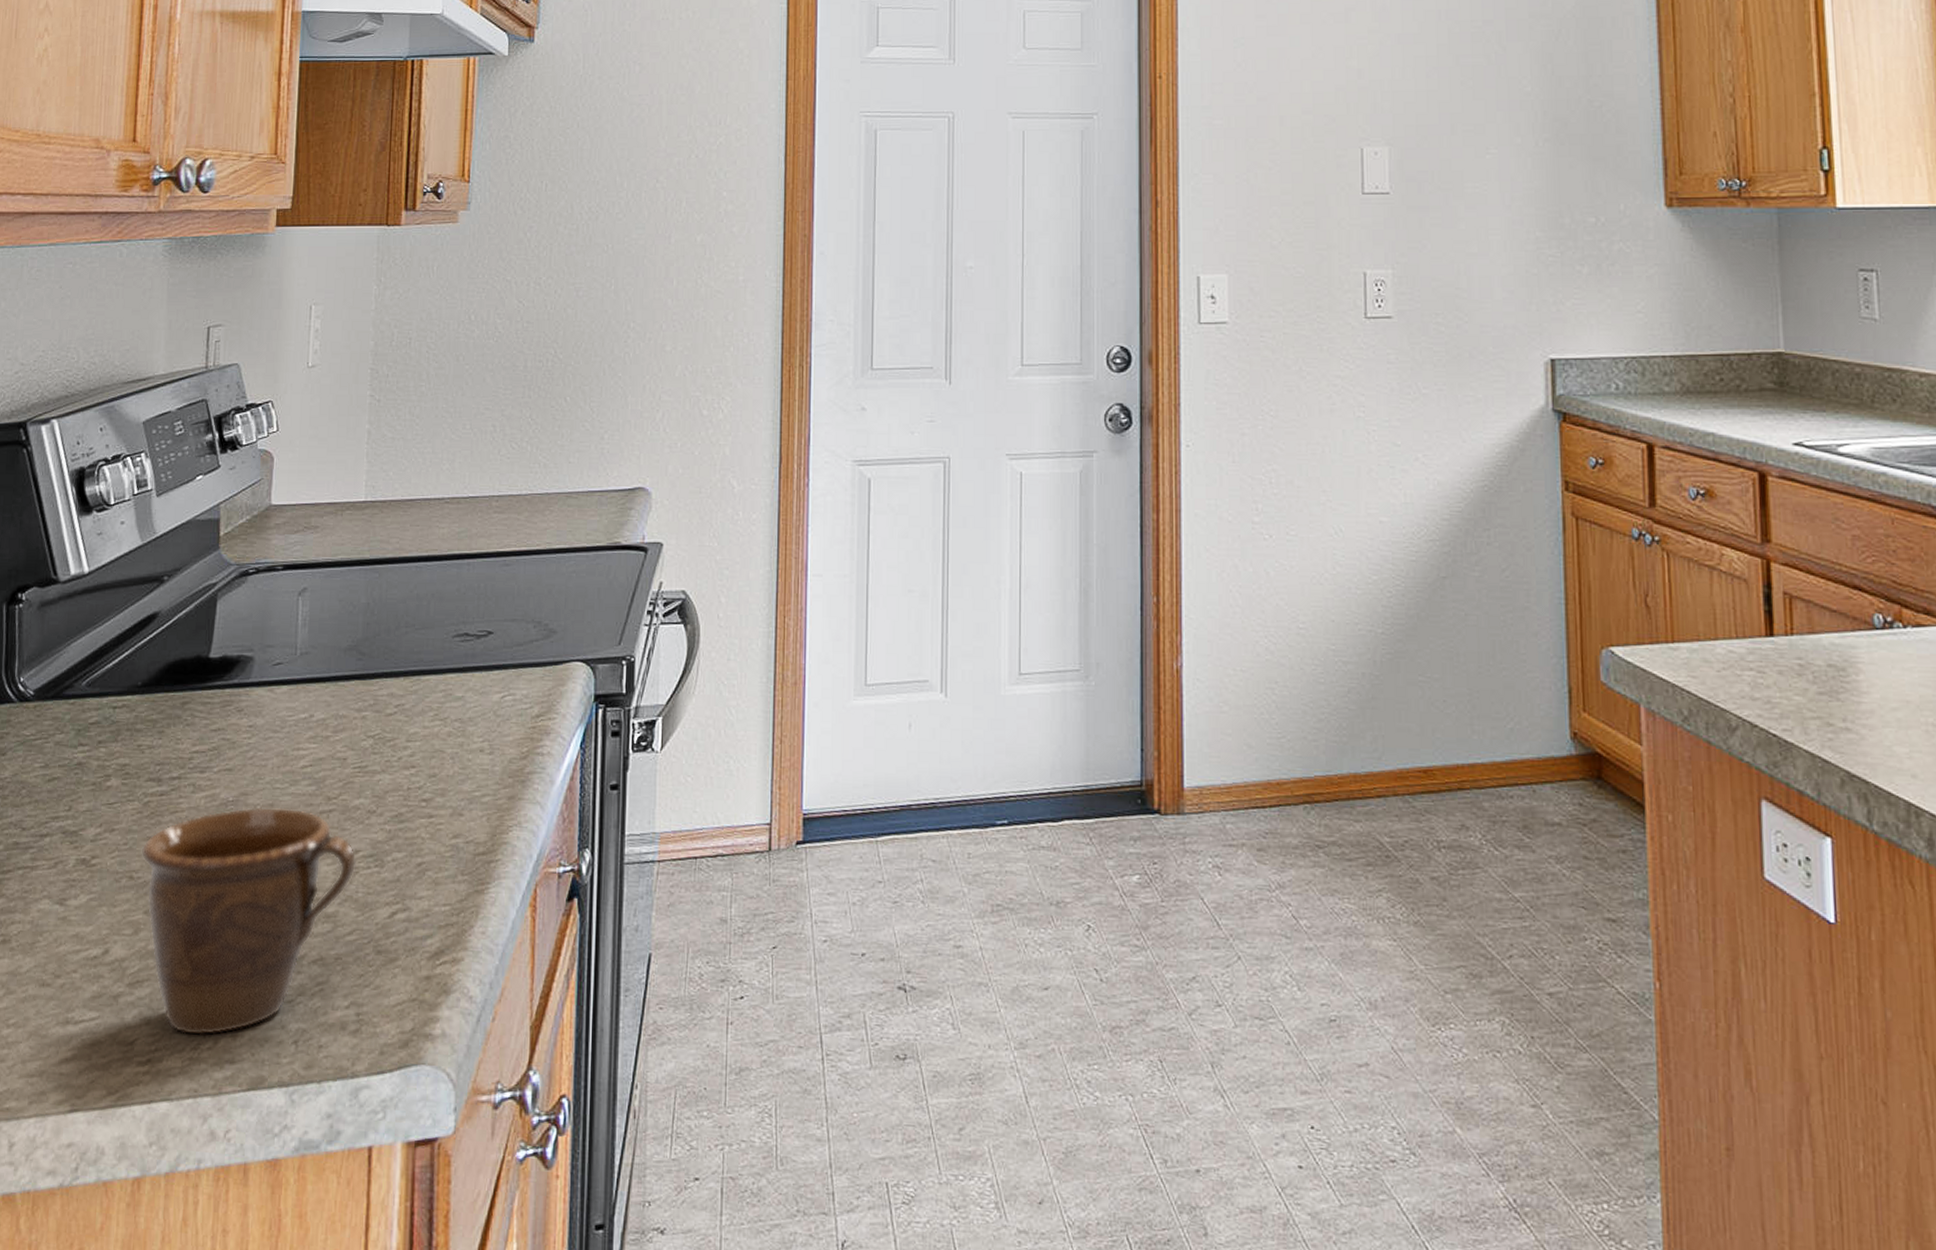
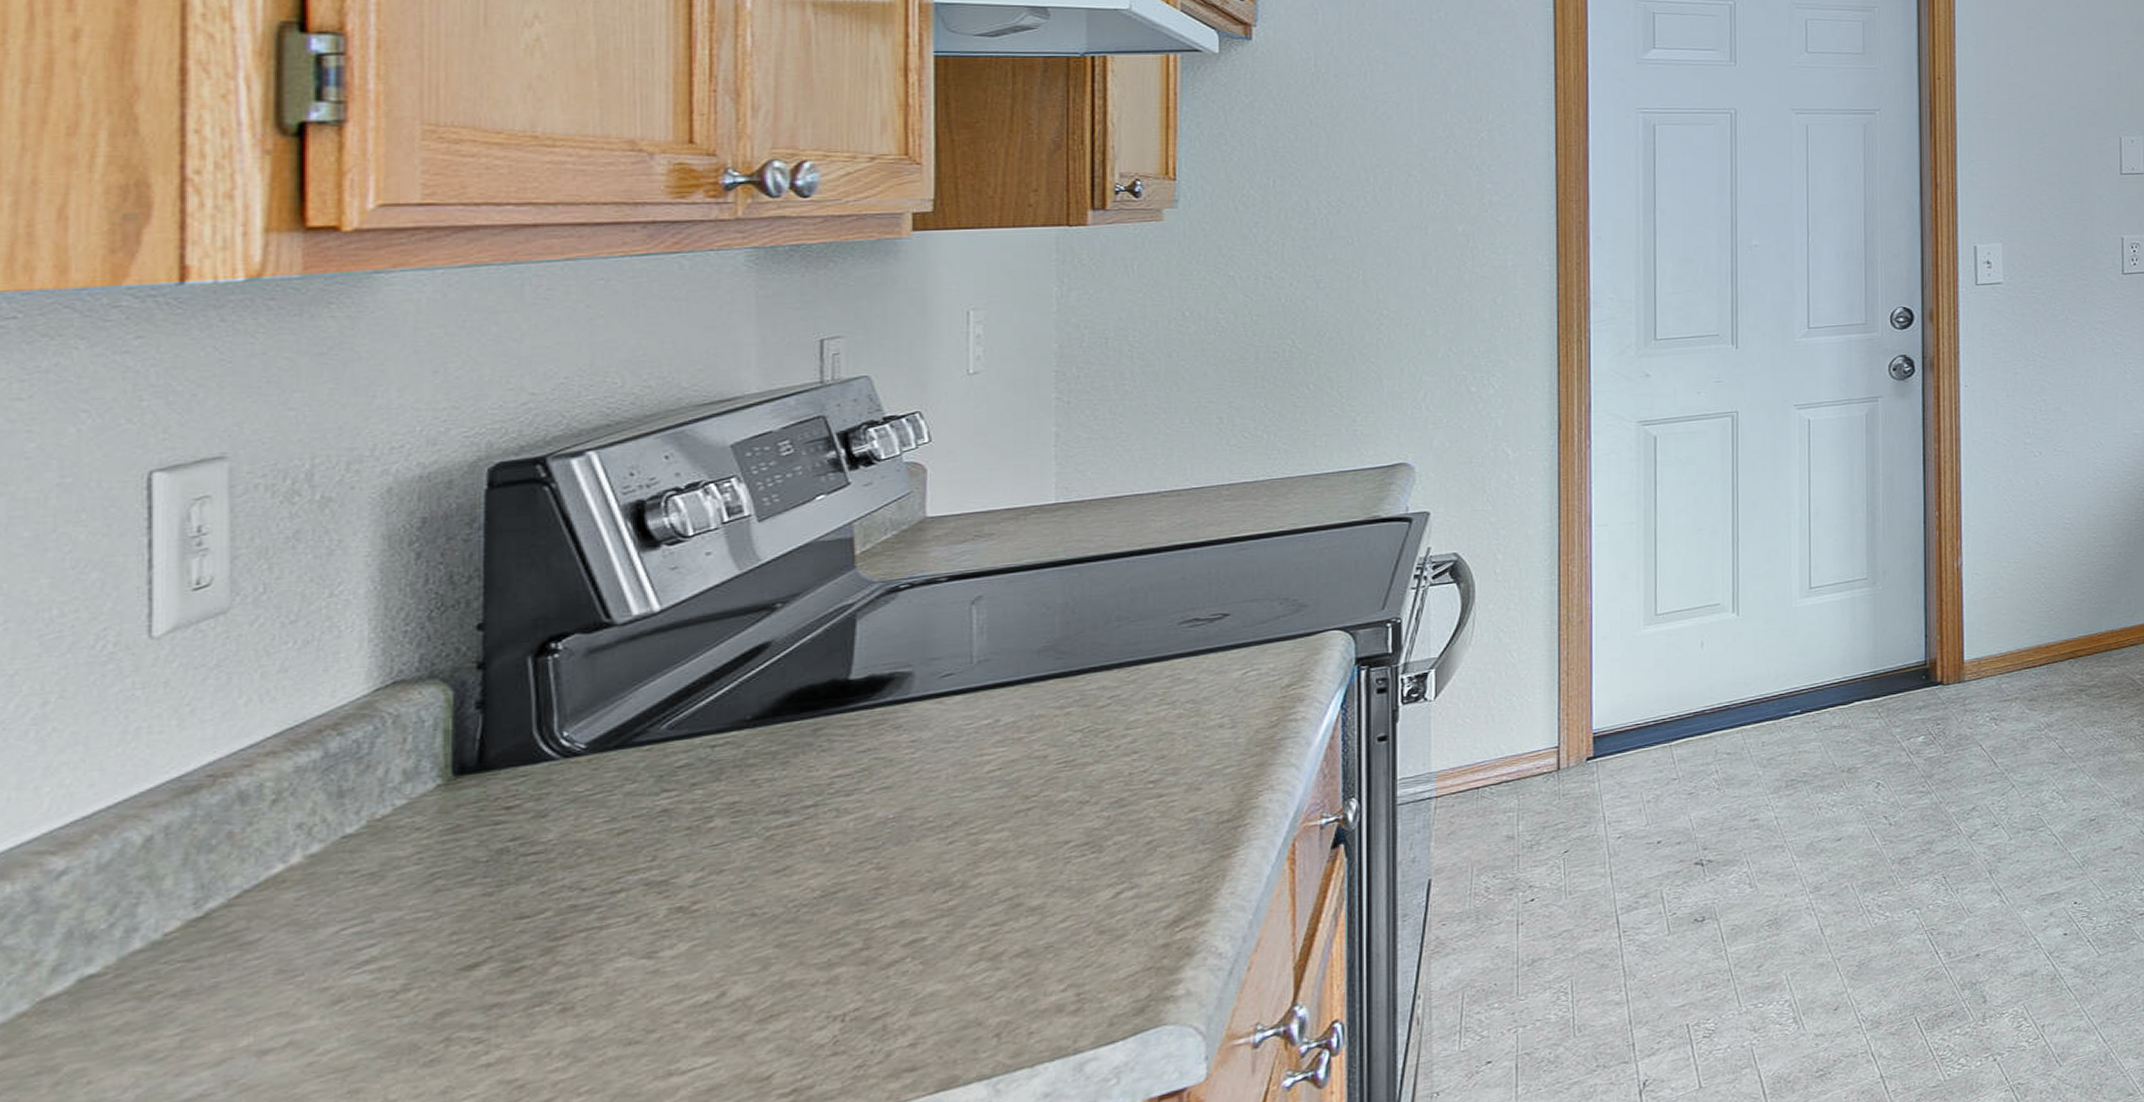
mug: present [141,806,357,1036] -> none [765,812,1067,1056]

